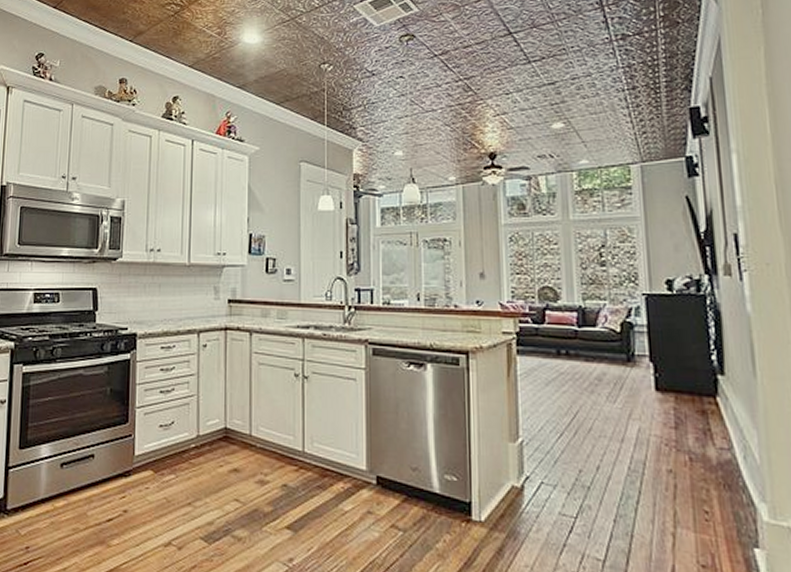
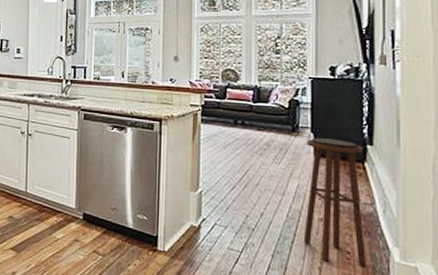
stool: none [645,368,731,530] -> present [303,138,367,268]

